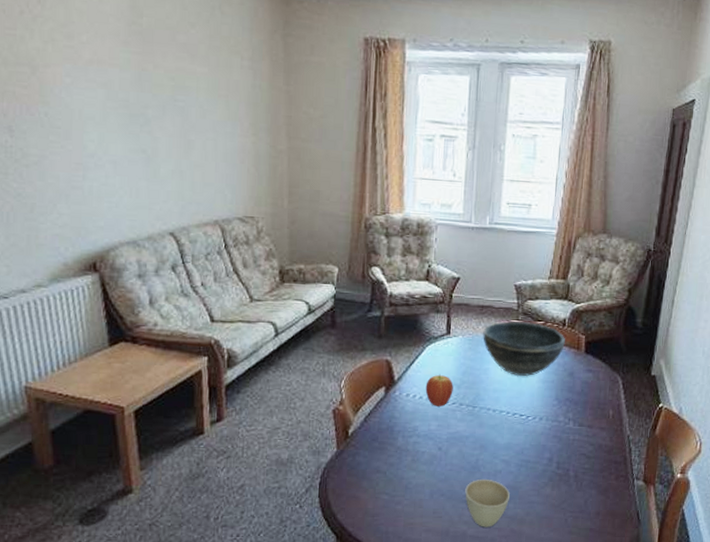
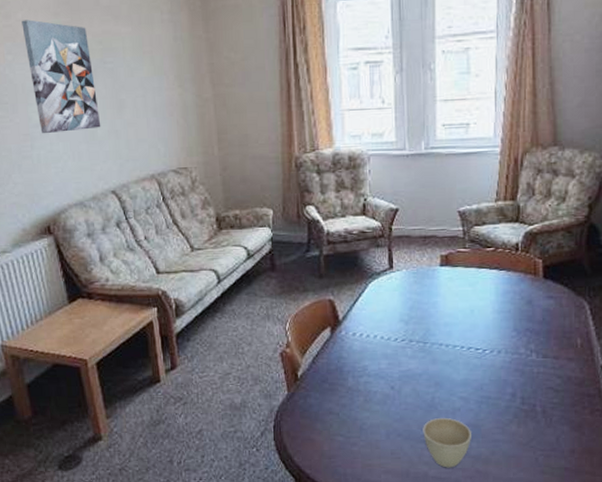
wall art: none [86,43,165,166] -> present [22,19,101,134]
fruit: present [425,374,453,407] -> none [372,311,401,344]
bowl: present [483,321,565,376] -> none [428,249,520,307]

